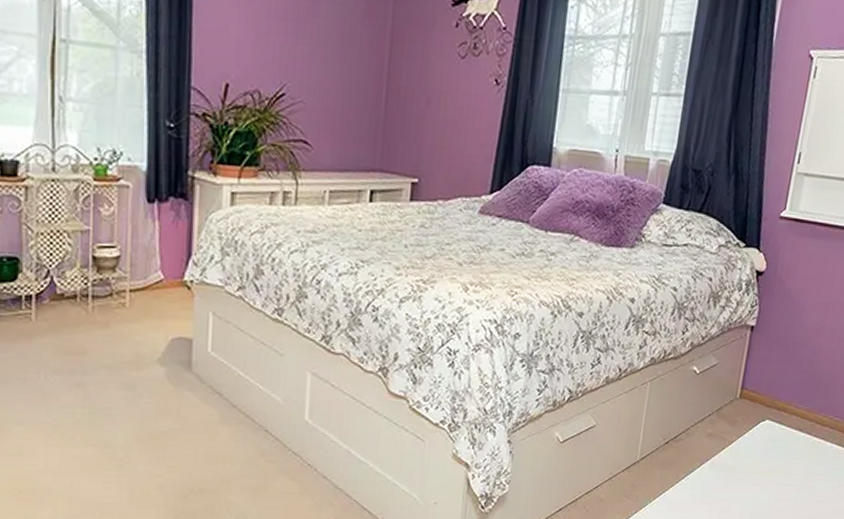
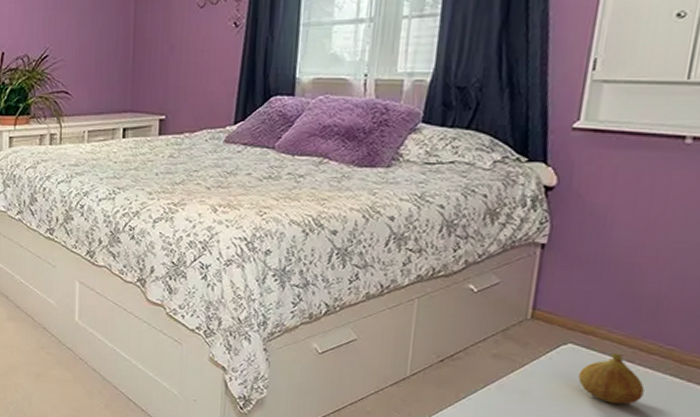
fruit: none [771,426,818,473] -> present [578,353,644,405]

